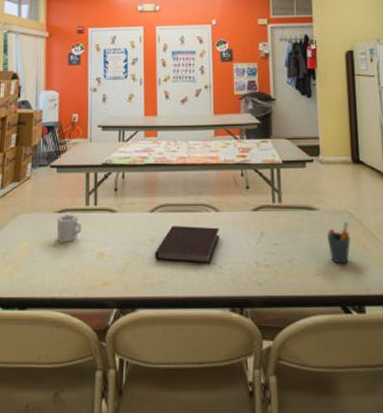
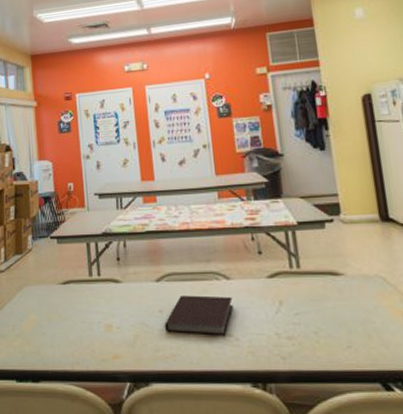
cup: present [57,214,81,243] -> none [62,286,87,315]
pen holder: present [326,221,351,264] -> none [356,287,386,335]

